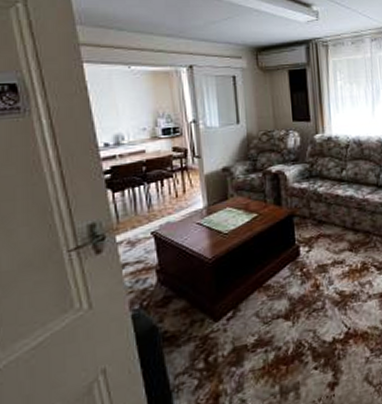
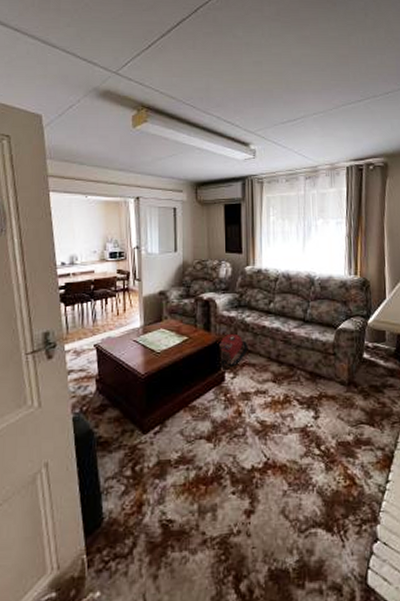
backpack: none [289,205,323,241] -> present [217,333,248,367]

